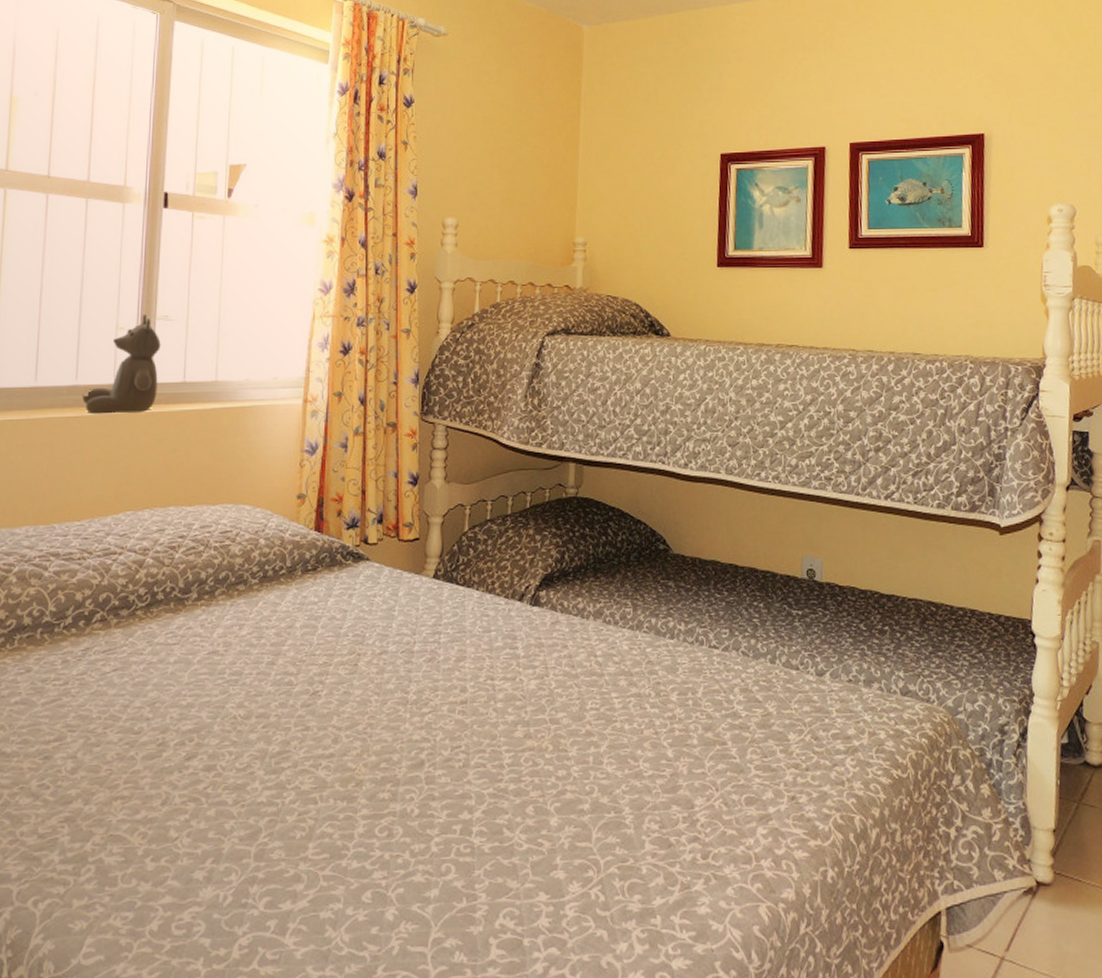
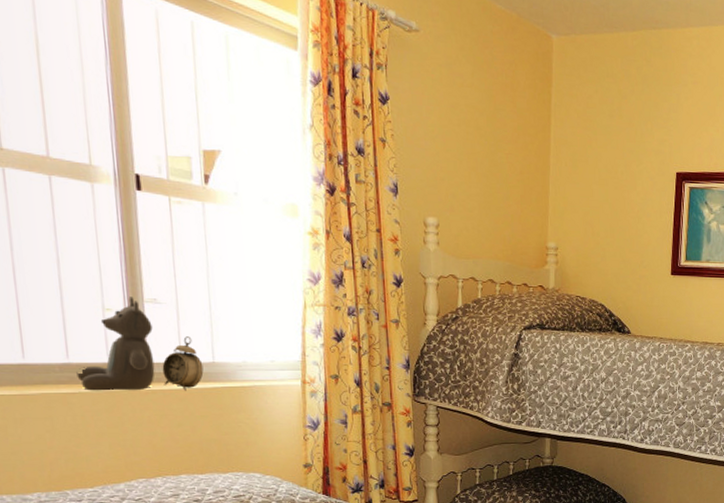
alarm clock: none [164,354,205,414] -> present [162,336,204,392]

